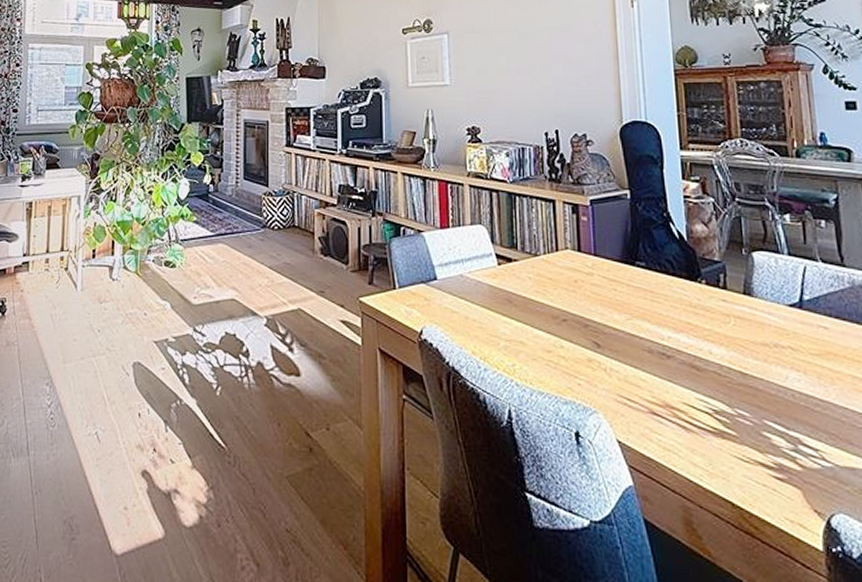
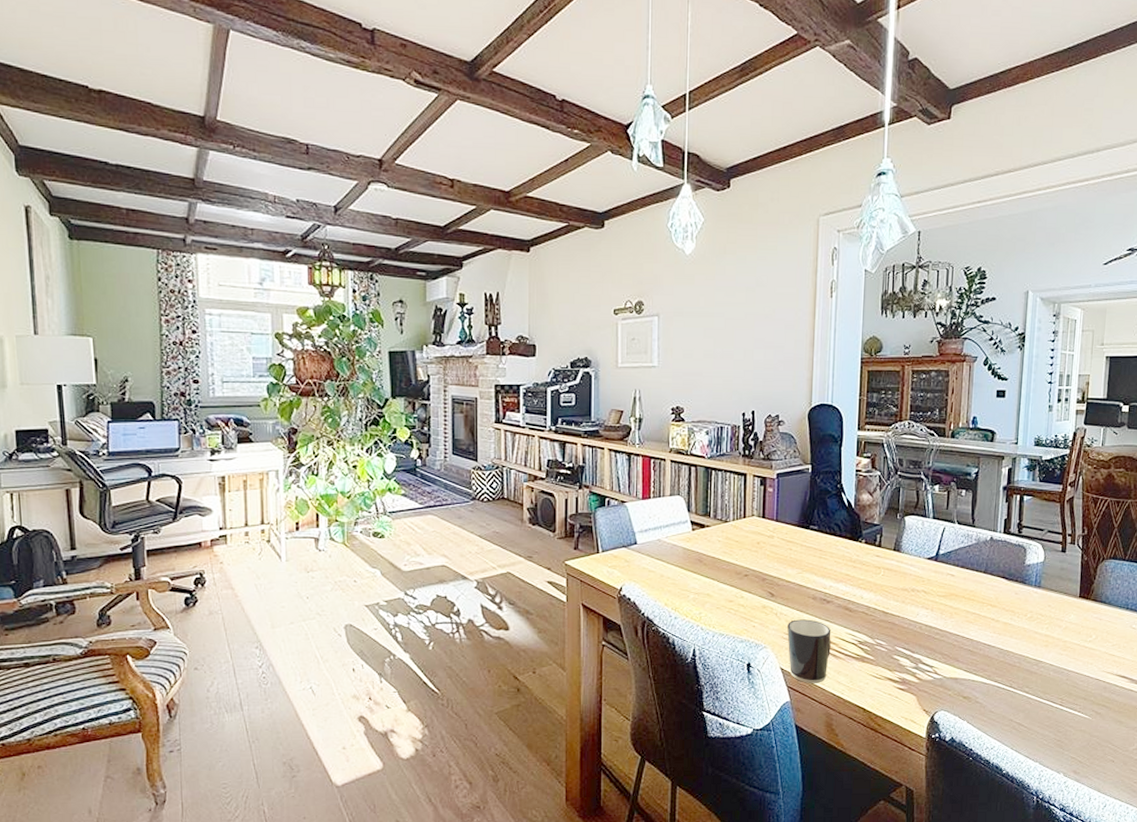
mug: none [620,378,679,464] -> present [787,619,831,684]

